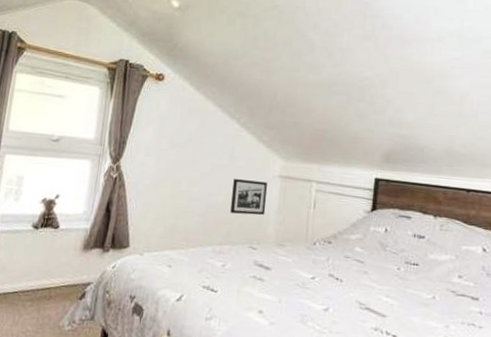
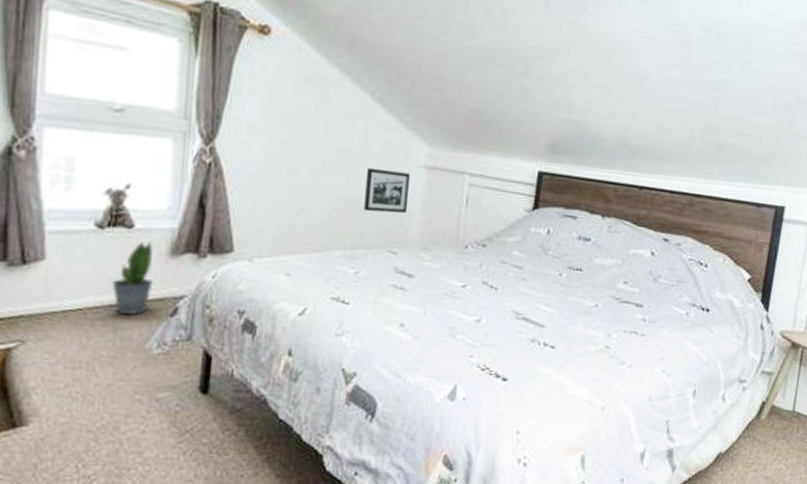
potted plant: none [39,239,72,298] -> present [111,241,154,315]

